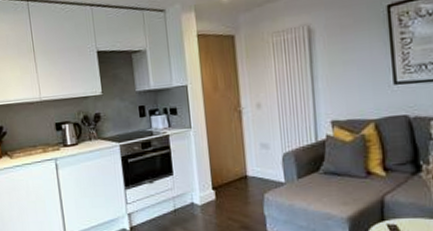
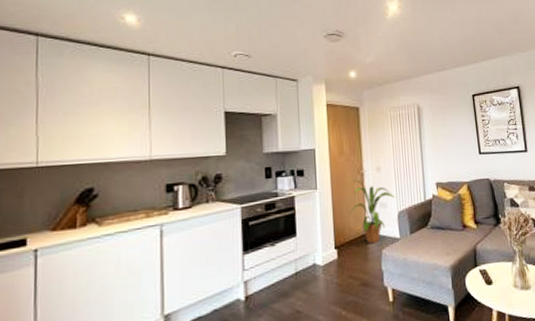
house plant: none [226,117,279,187] -> present [349,179,395,244]

